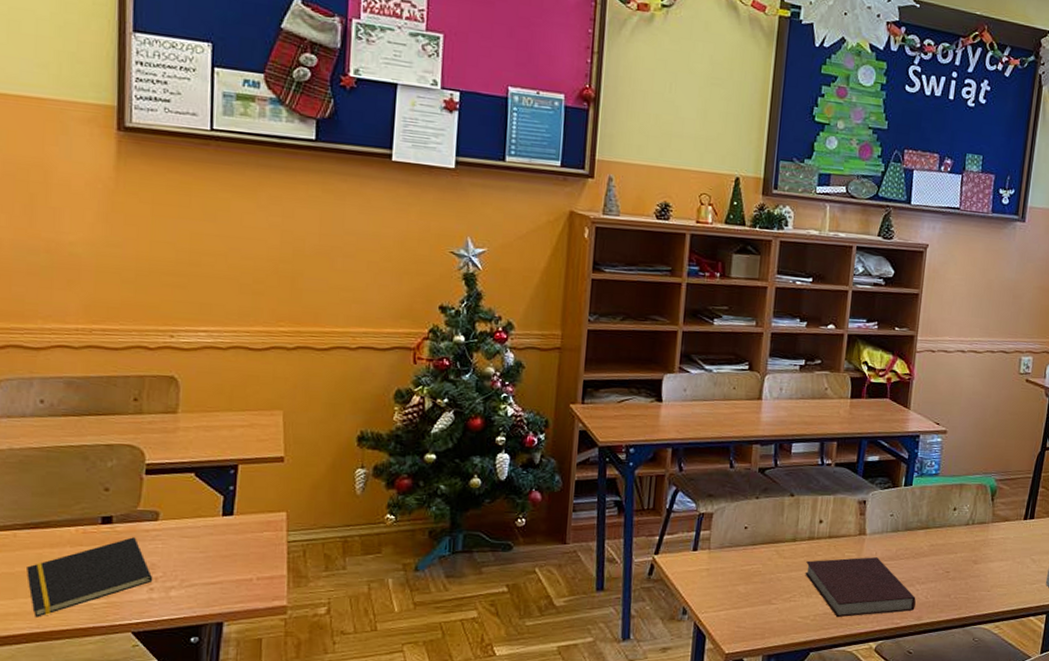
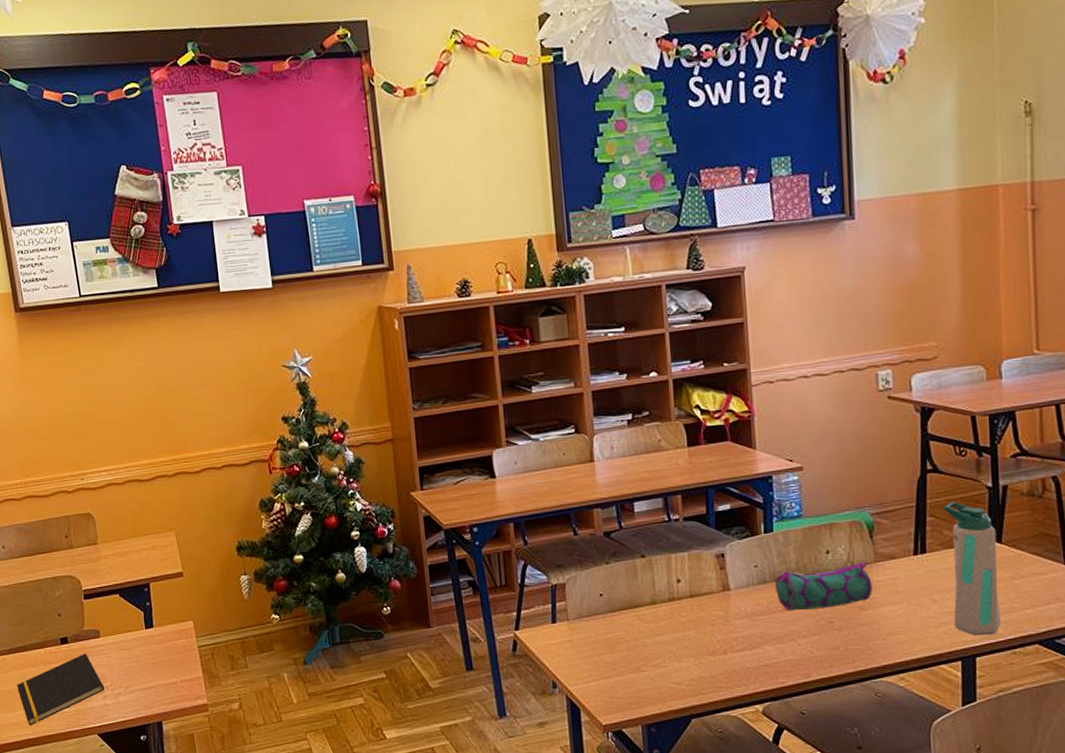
notebook: present [805,557,916,618] -> none [670,613,800,681]
pencil case: none [905,520,987,559] -> present [775,561,873,611]

